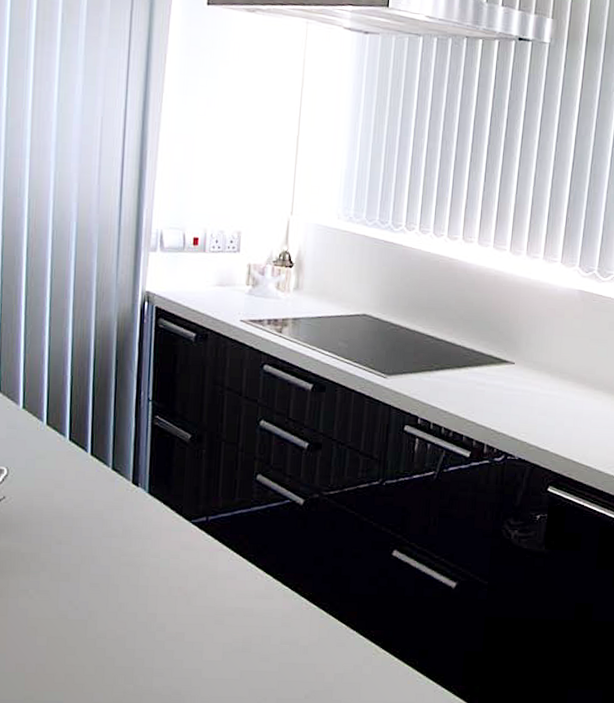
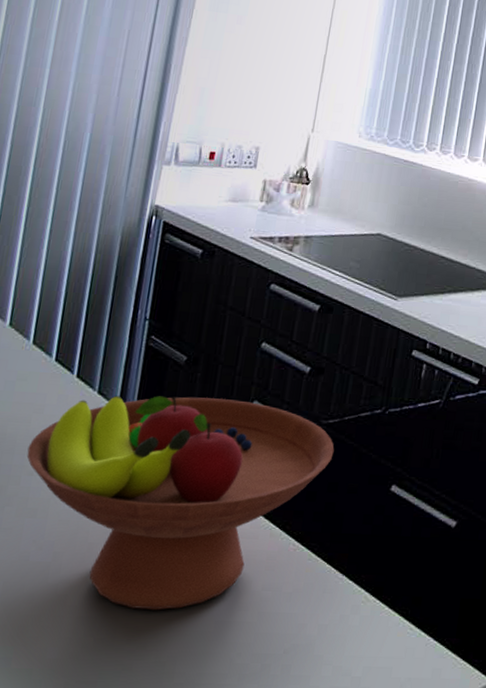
fruit bowl: none [54,471,337,662] -> present [26,395,335,611]

